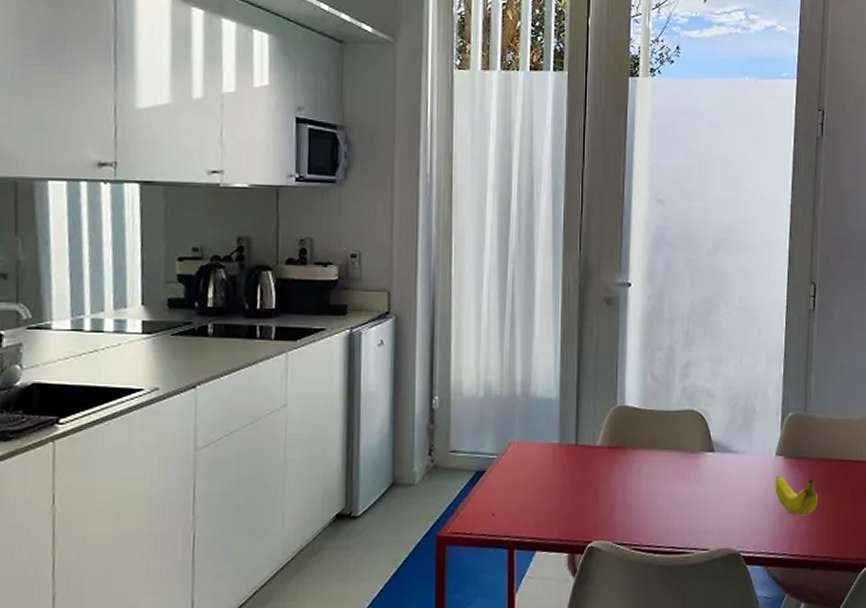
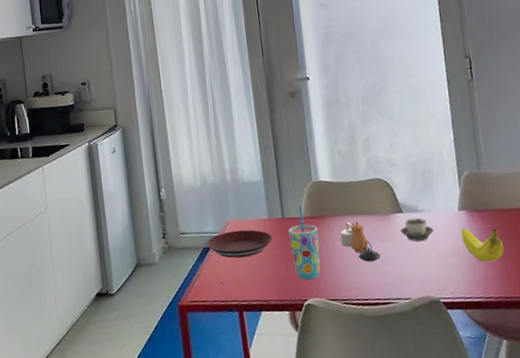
plate: none [481,454,562,486] -> present [207,229,273,258]
cup: none [581,432,616,519] -> present [288,205,321,280]
teapot: none [640,456,683,505] -> present [340,221,381,262]
cup: none [708,459,745,486] -> present [400,217,434,242]

